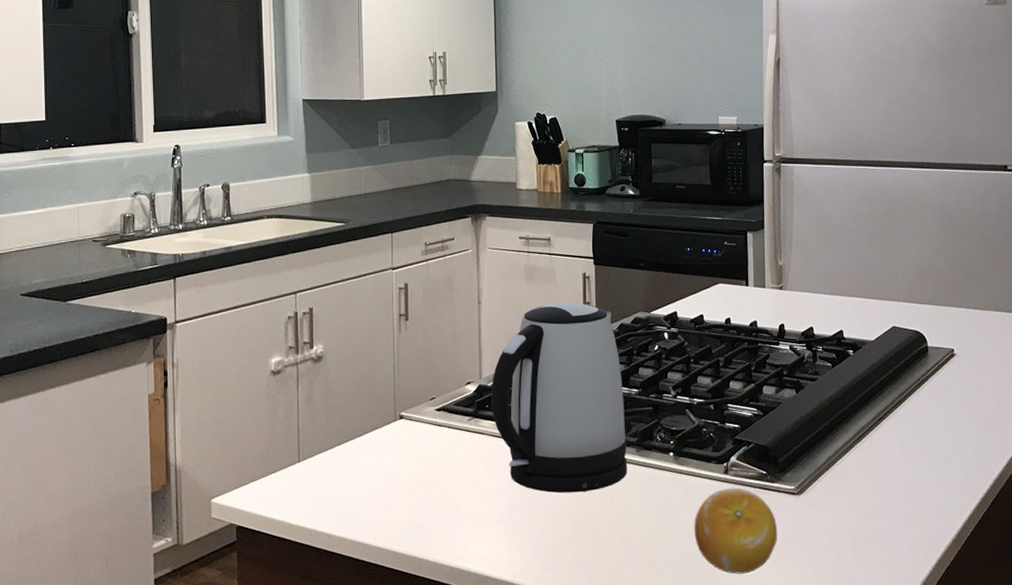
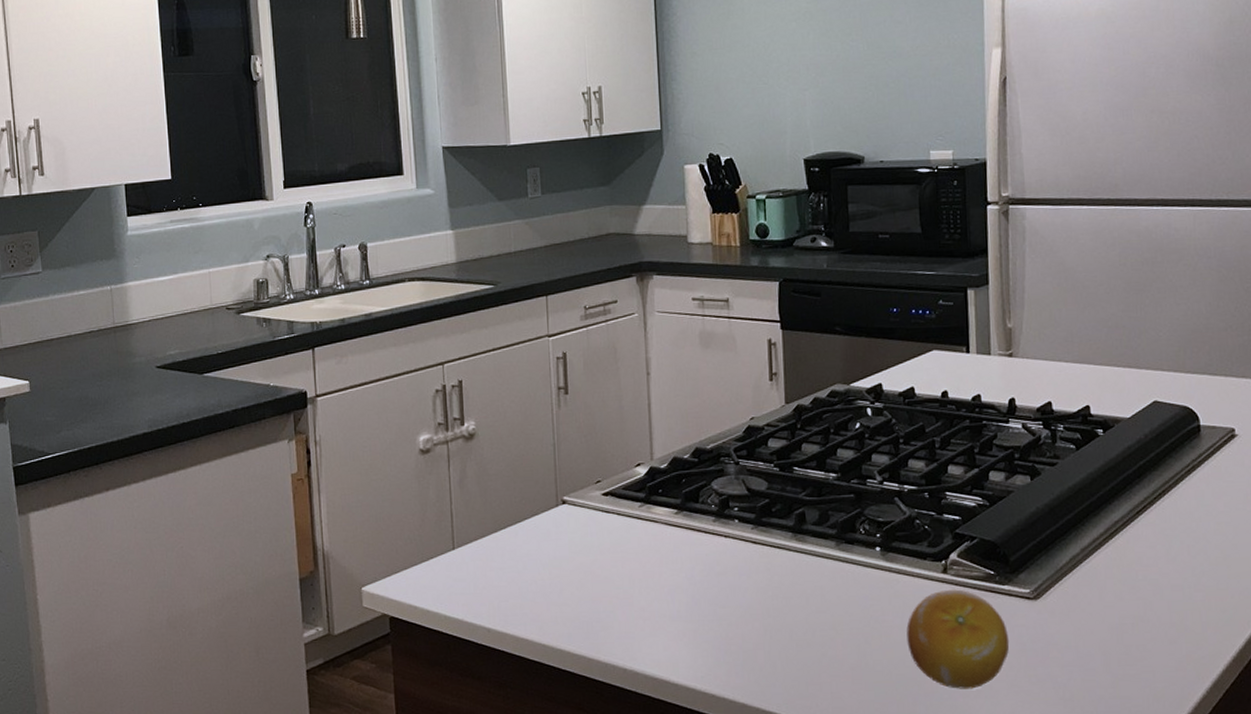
kettle: present [491,302,627,493] -> none [664,373,826,591]

